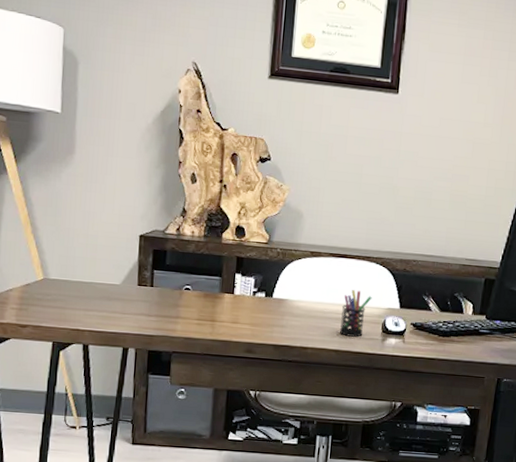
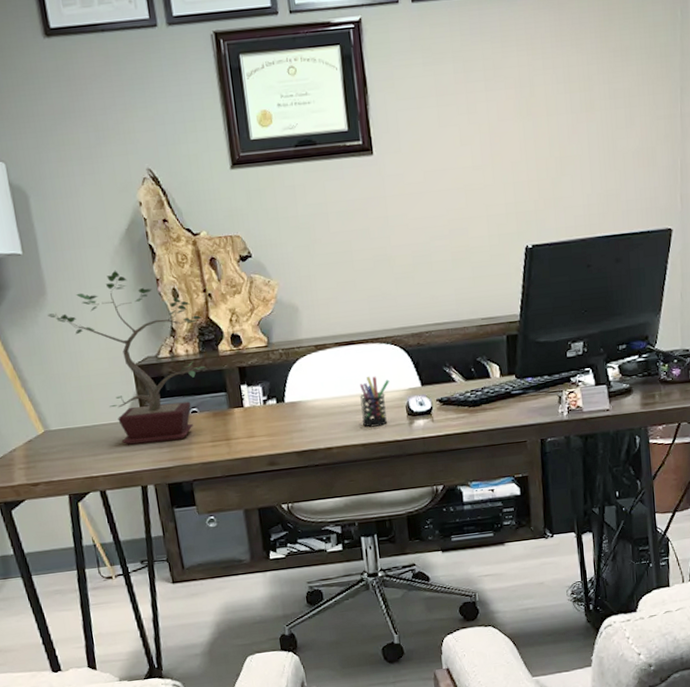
potted plant: none [71,145,213,313] -> present [48,270,206,445]

